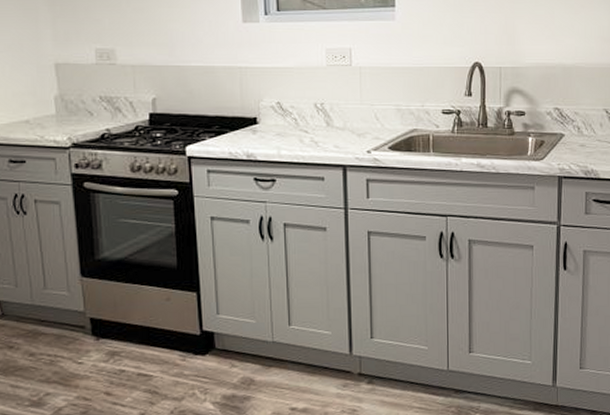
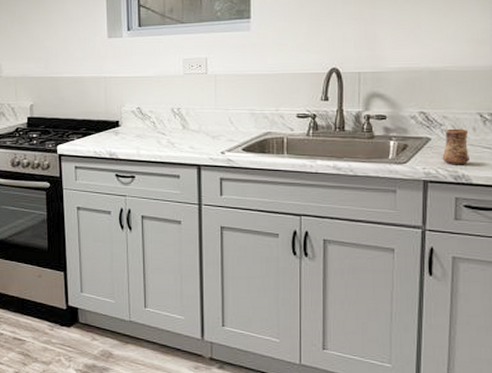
cup: none [574,124,597,159] -> present [442,128,469,164]

